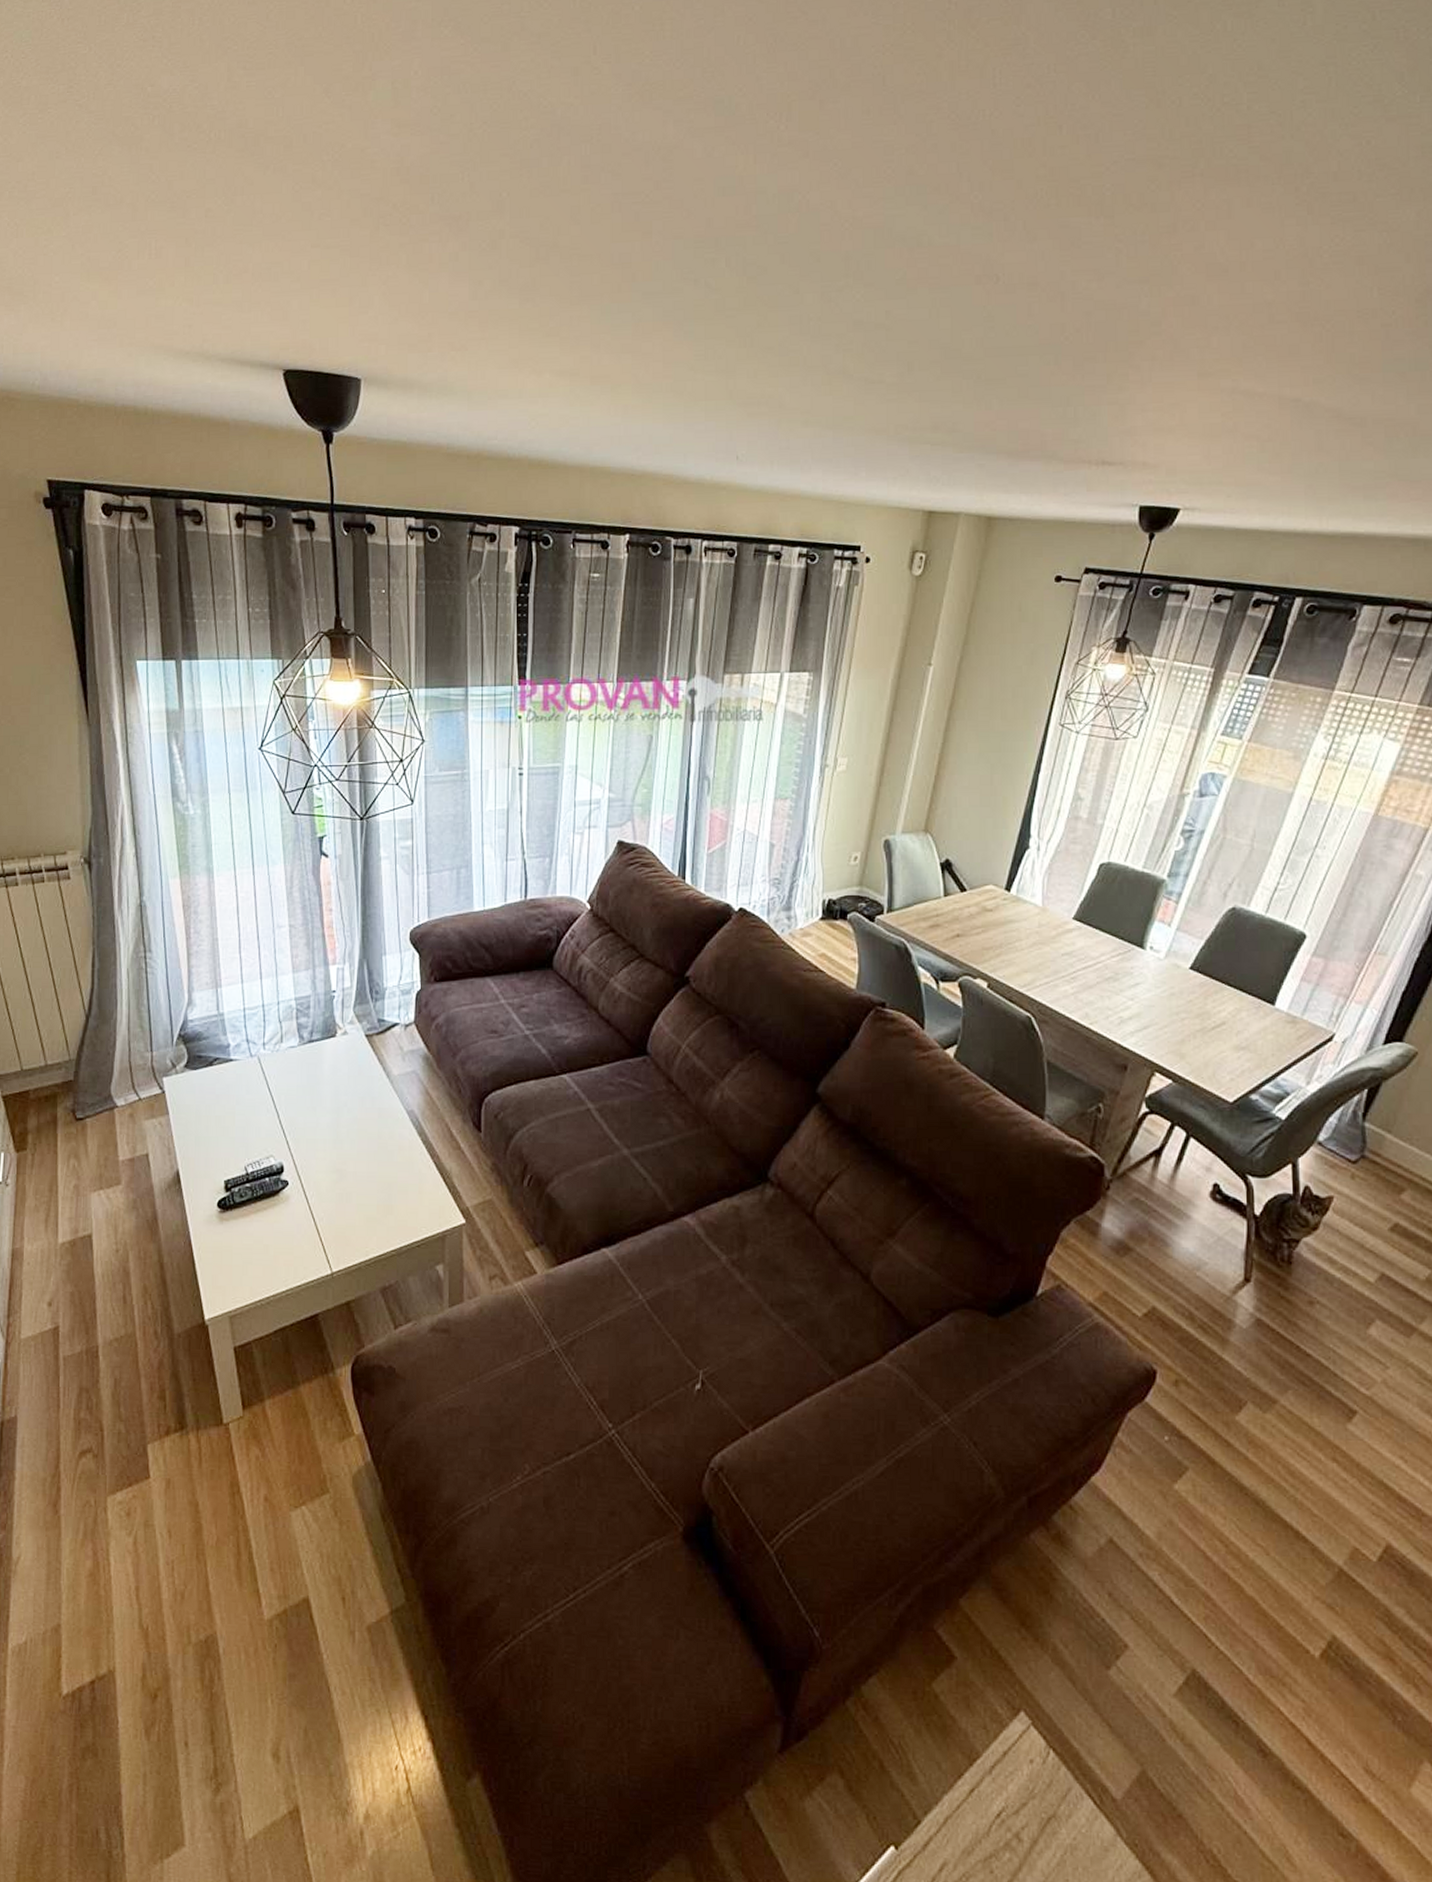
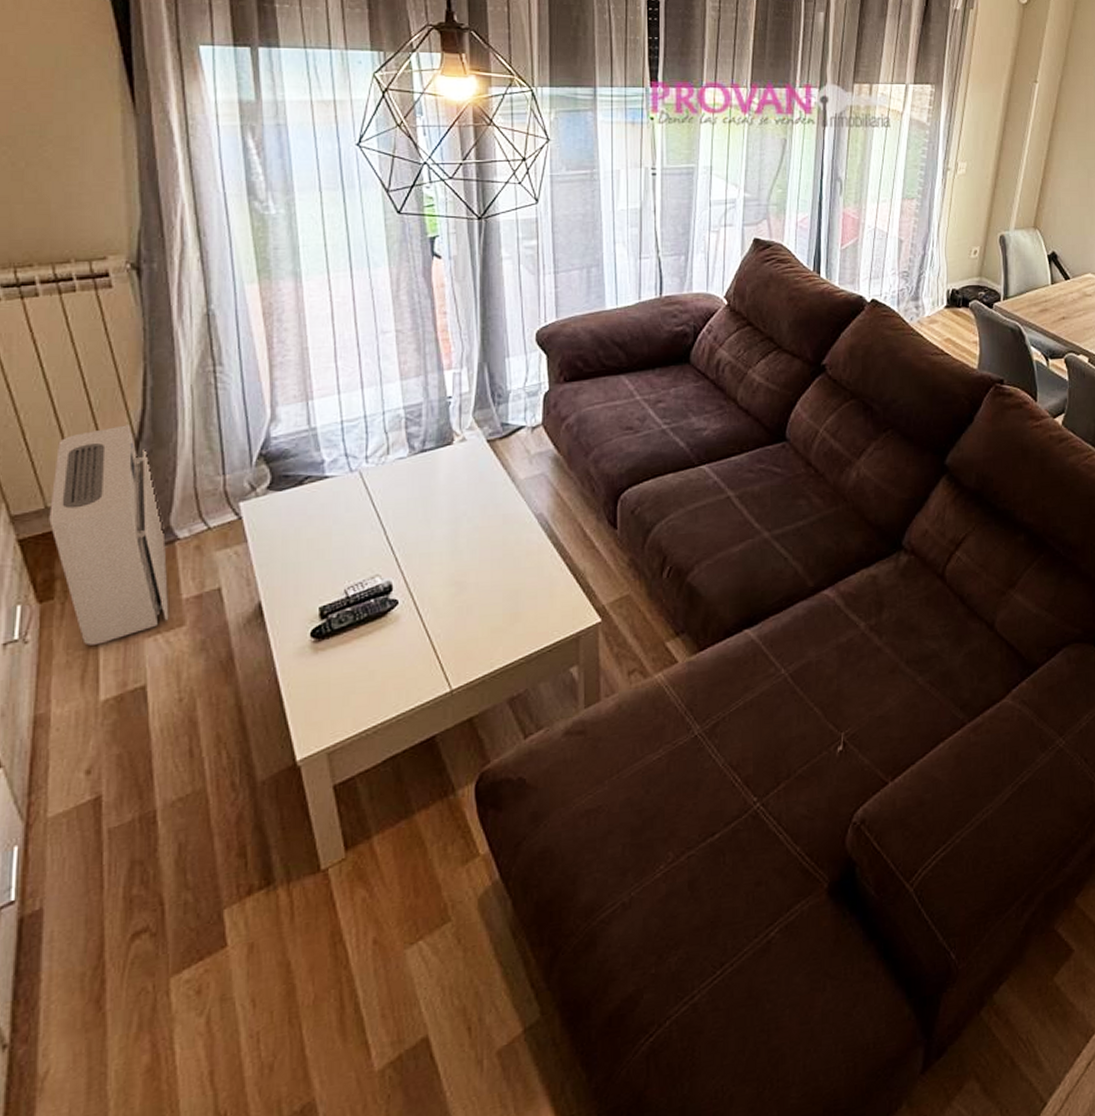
air purifier: none [24,1001,110,1194] -> present [49,425,169,646]

